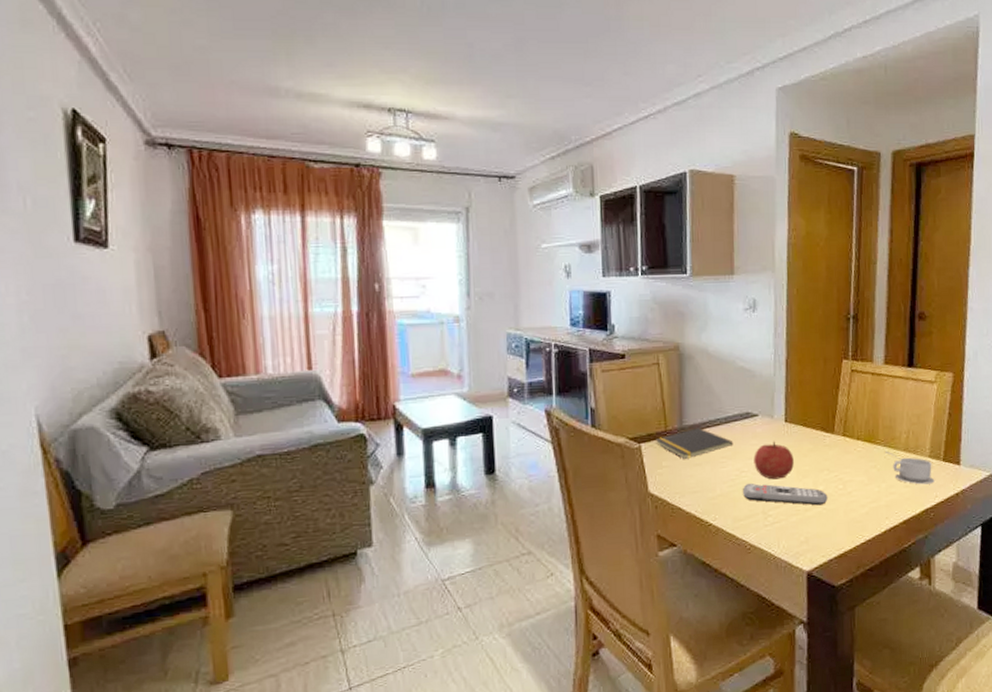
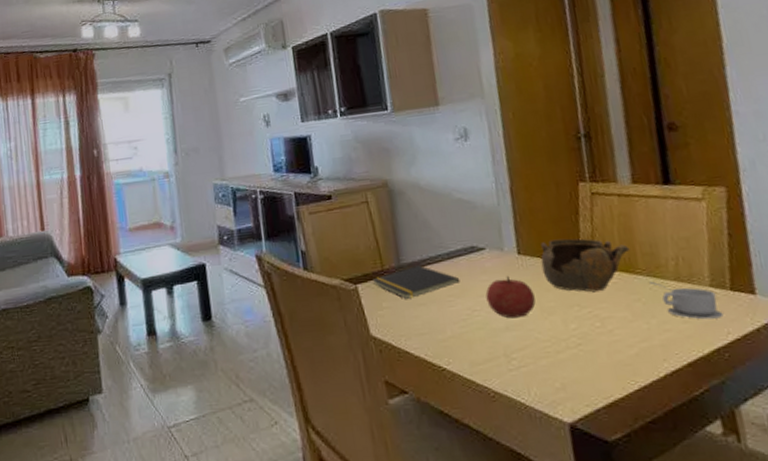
remote control: present [743,482,828,506] -> none [477,322,584,347]
teapot: none [803,410,874,459] -> present [540,238,630,293]

